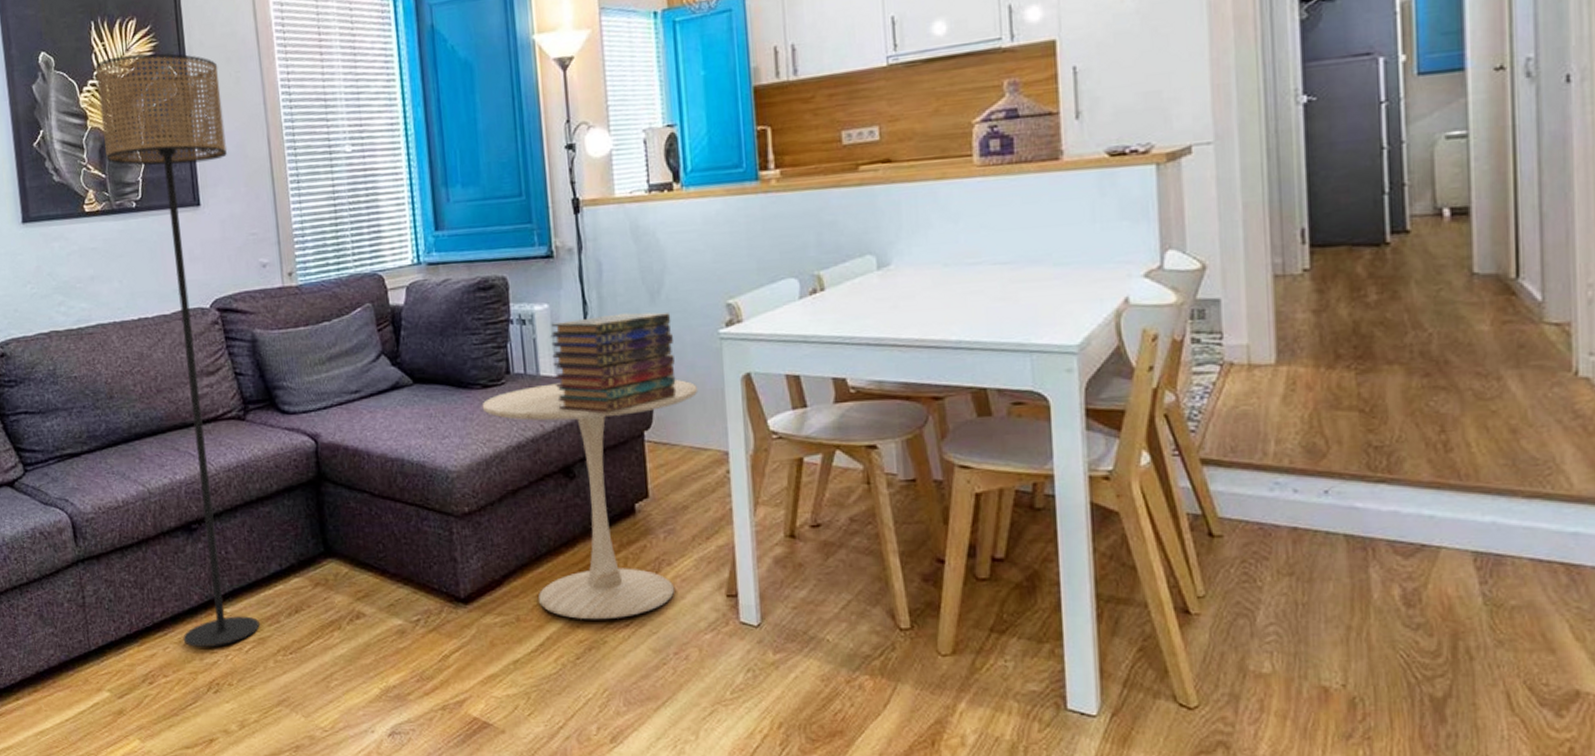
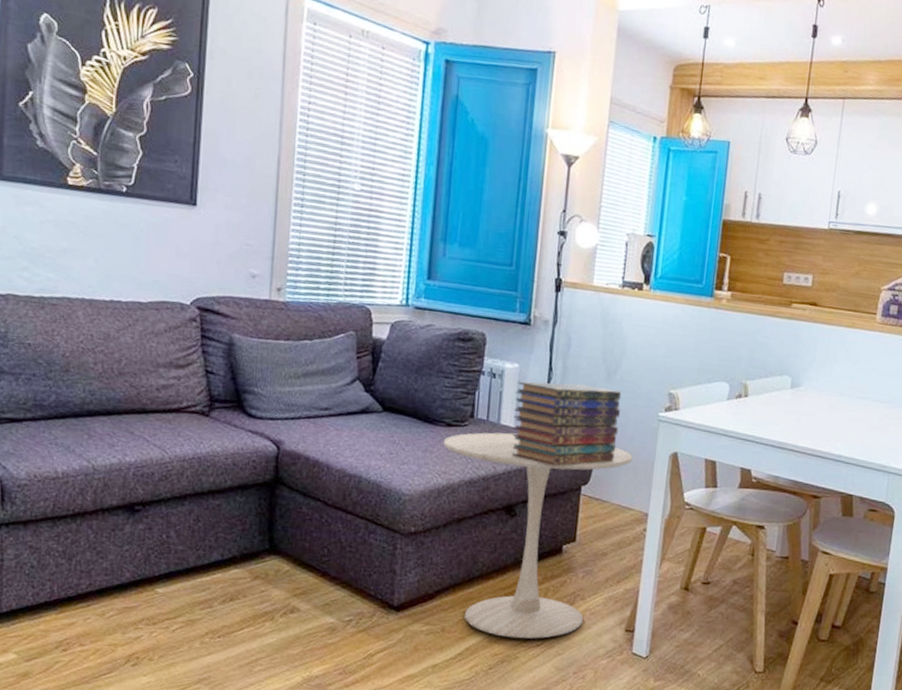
floor lamp: present [95,52,260,648] -> none [100,39,238,623]

